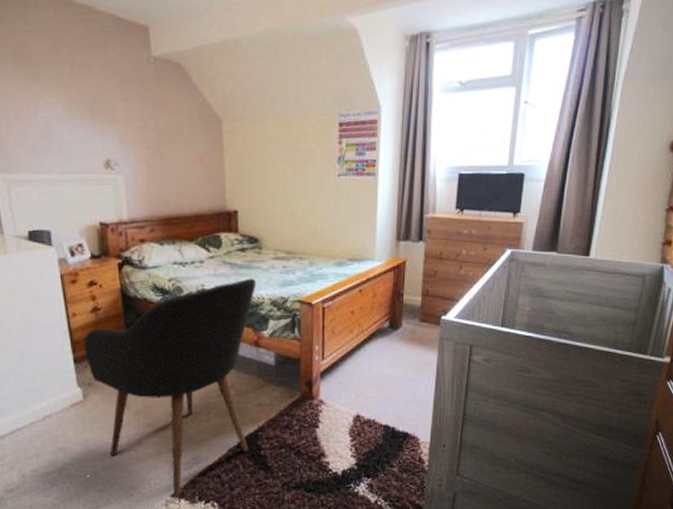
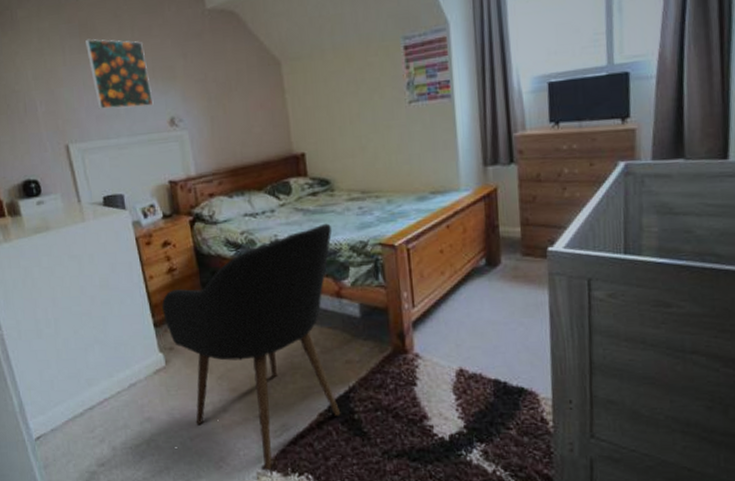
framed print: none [18,67,89,147] -> present [84,39,154,110]

